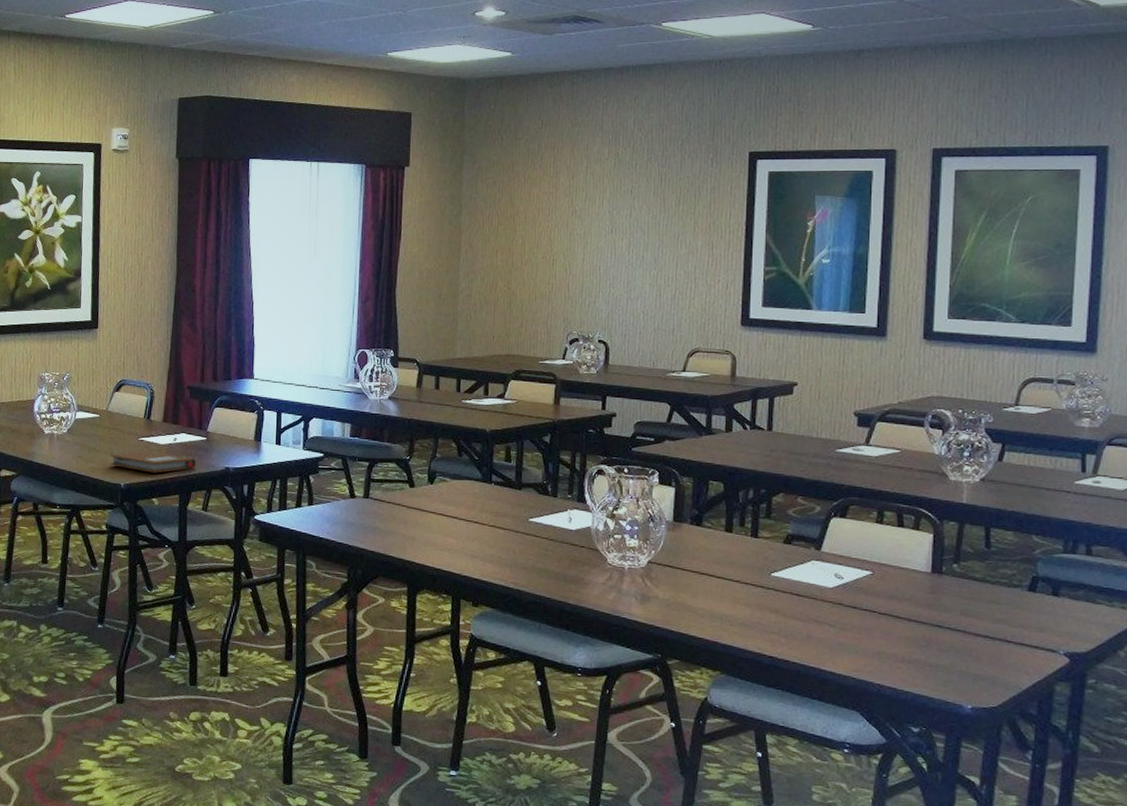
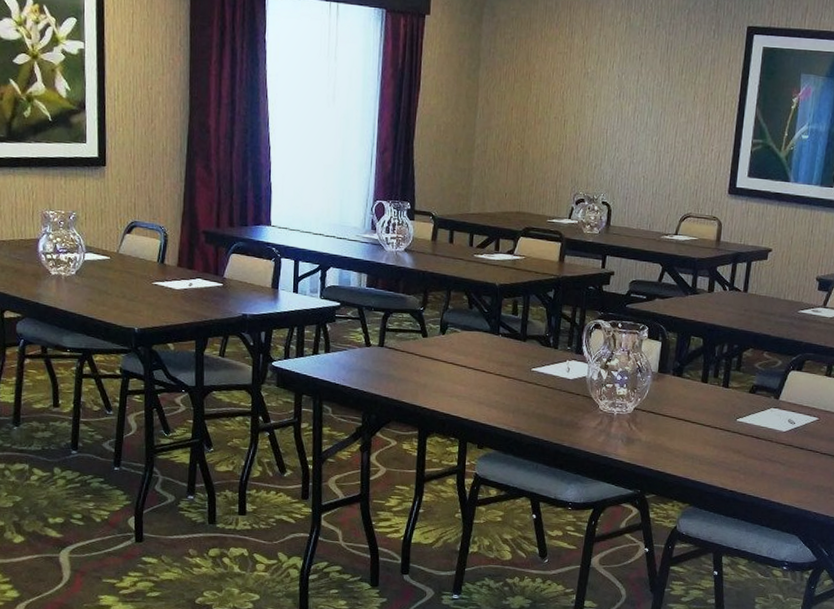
notebook: present [110,451,196,473] -> none [122,295,212,318]

